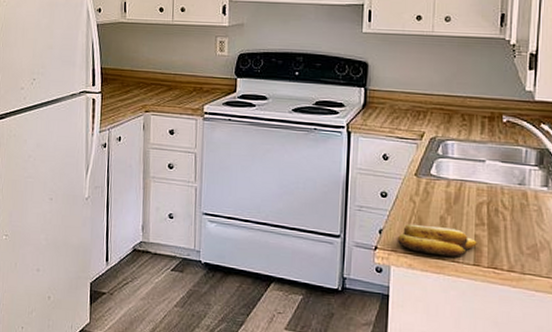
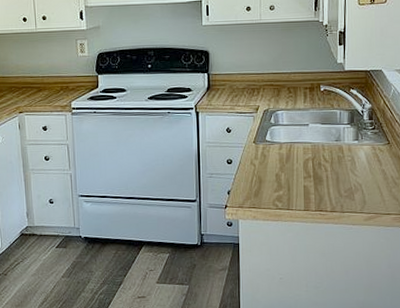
banana: present [397,224,477,257] -> none [242,183,306,206]

